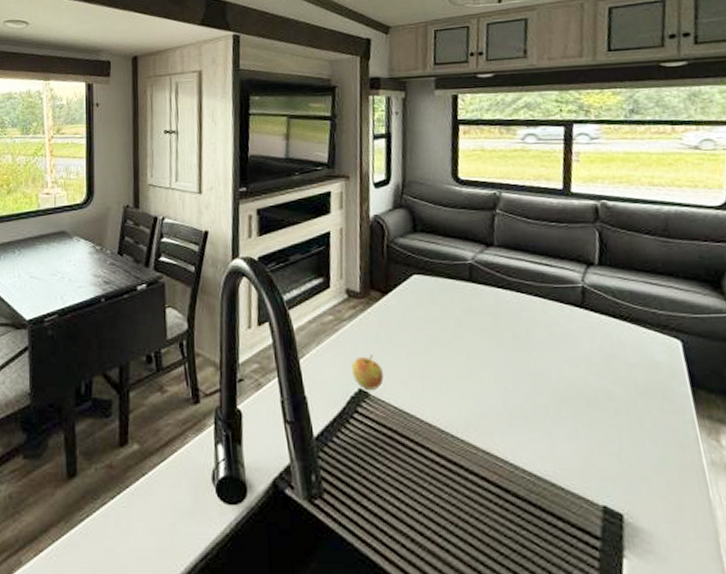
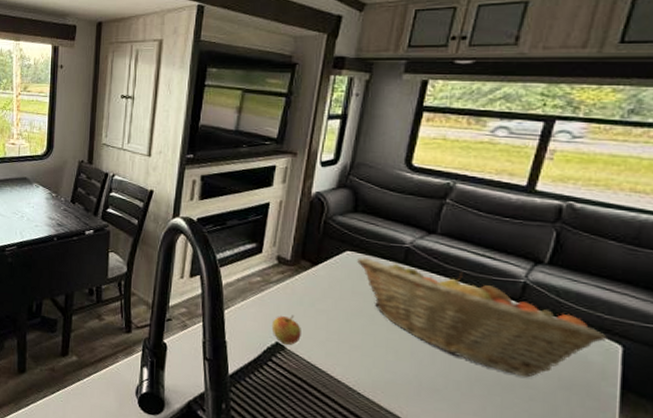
fruit basket: none [425,280,666,389] -> present [357,257,607,378]

